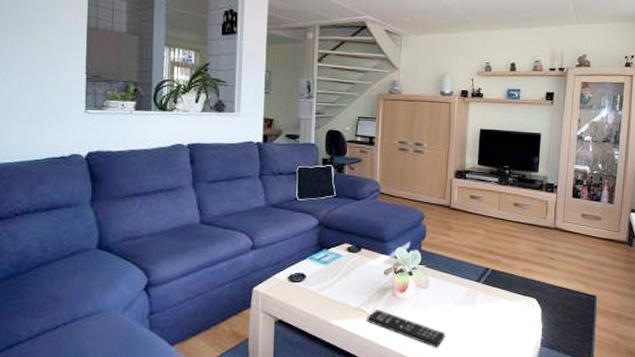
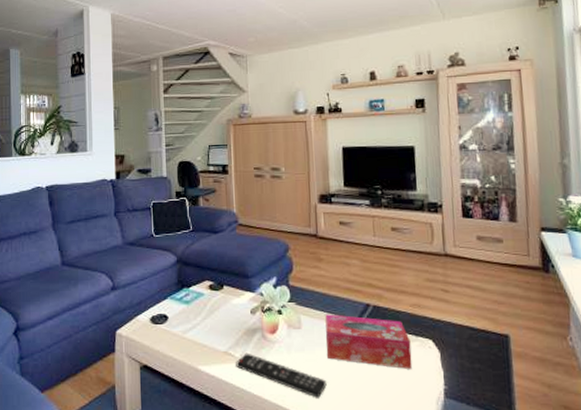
tissue box: none [448,276,519,323] -> present [325,314,413,369]

